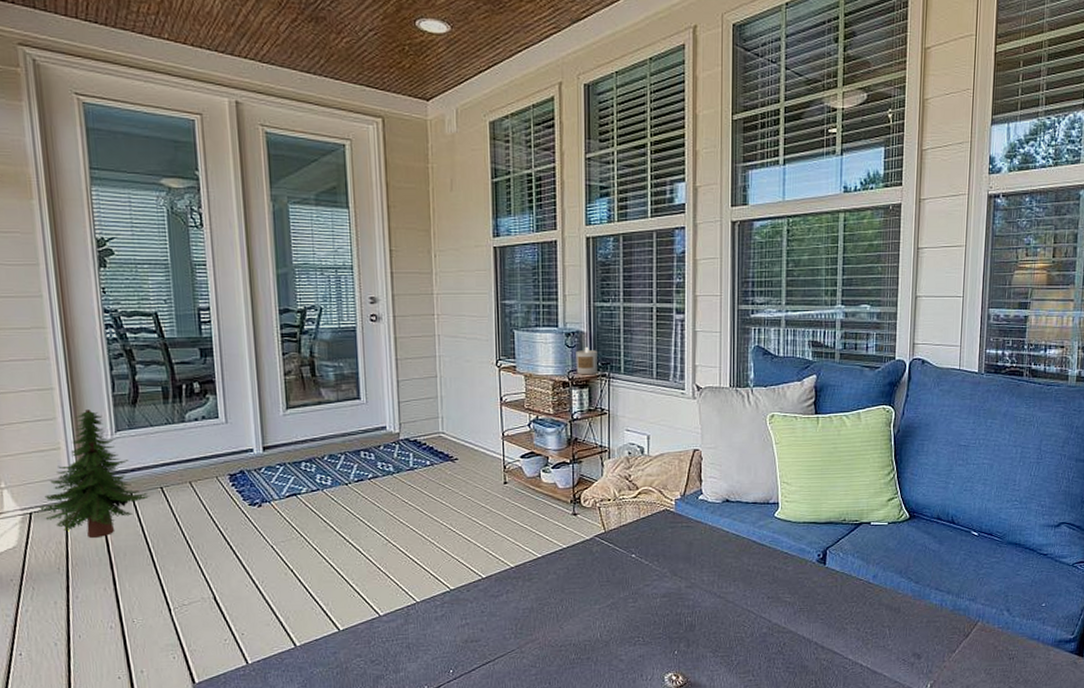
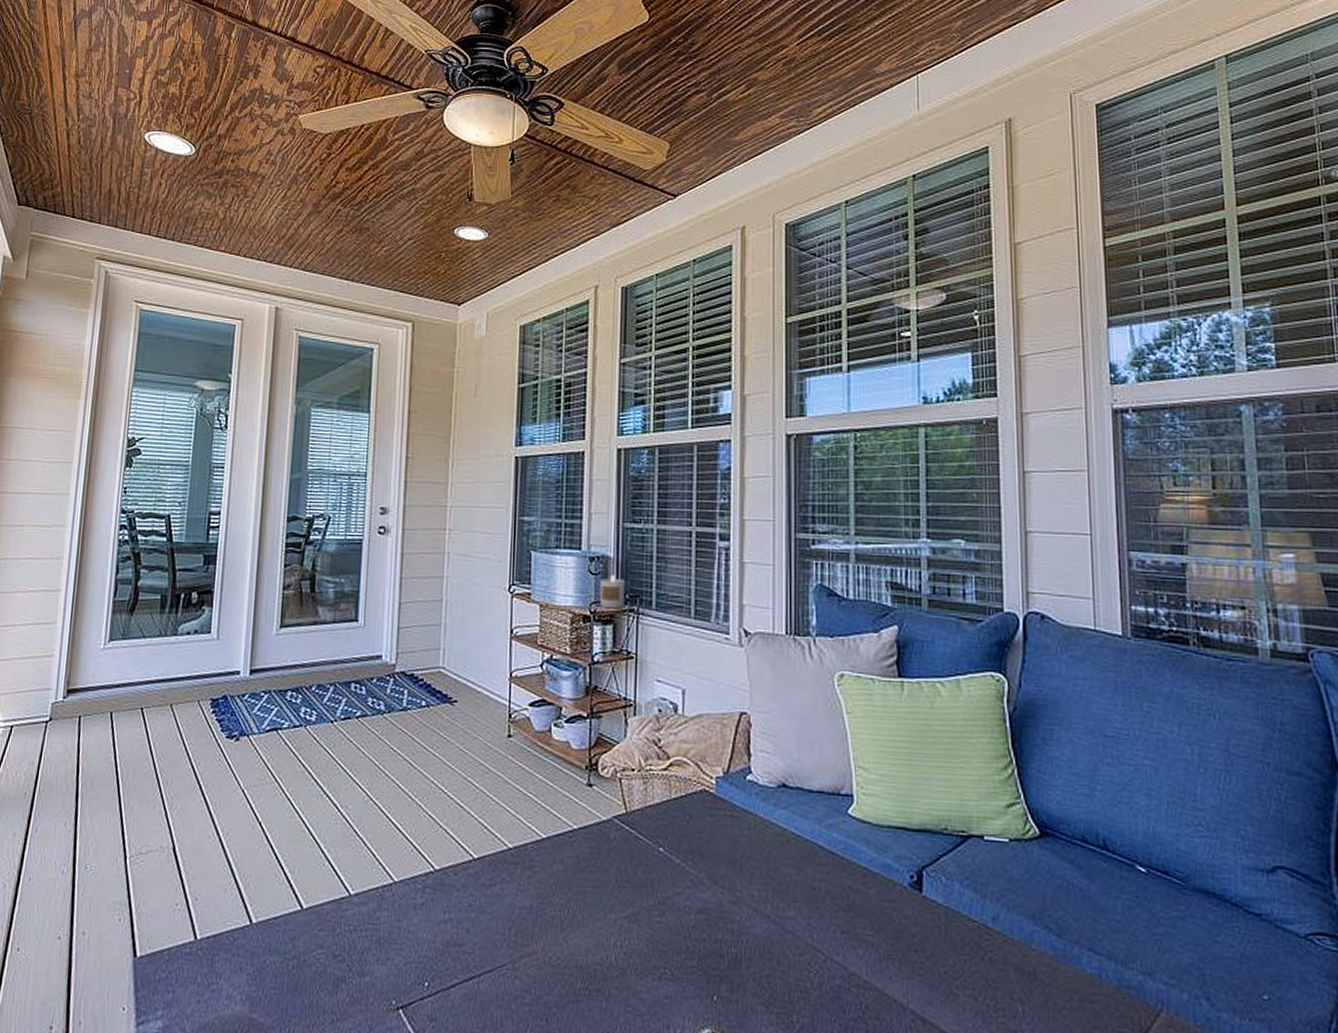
tree: present [38,410,151,539] -> none [20,615,130,762]

